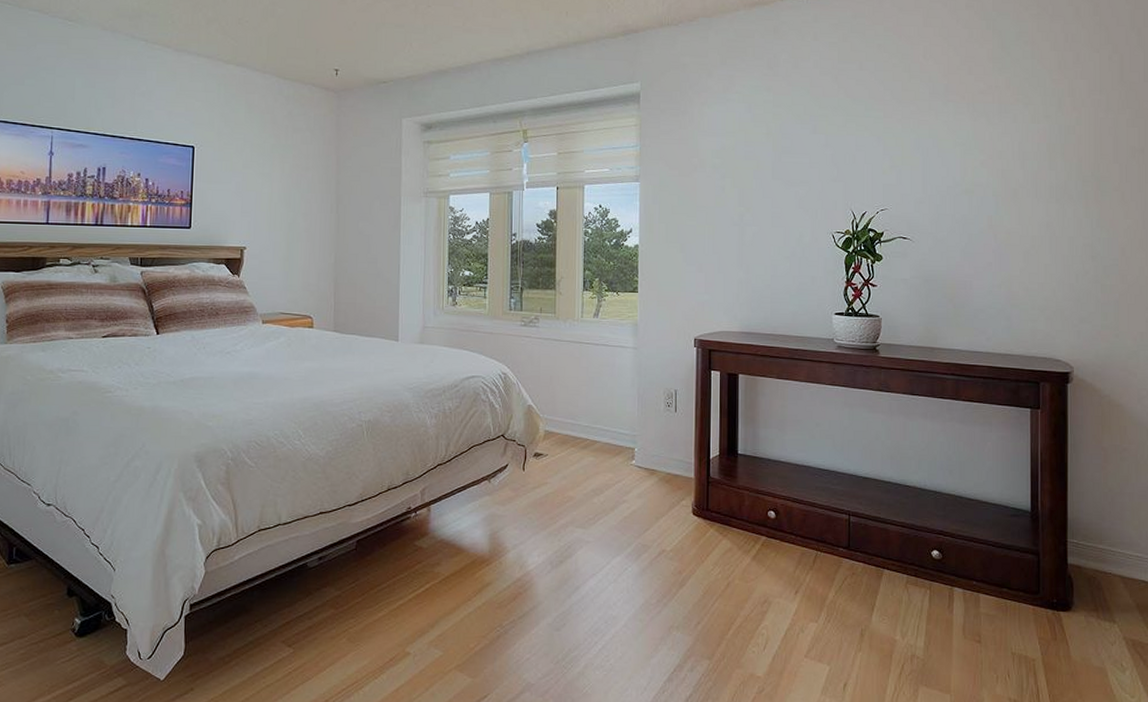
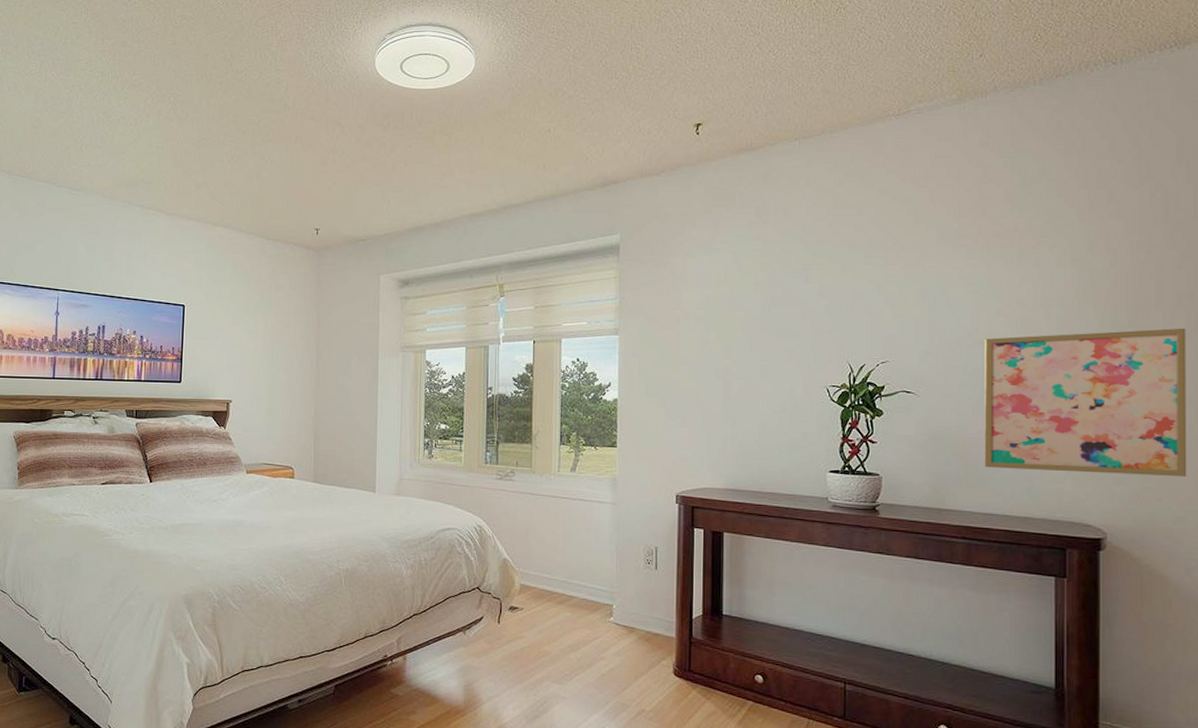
wall art: none [970,179,1139,314] -> present [984,328,1187,476]

